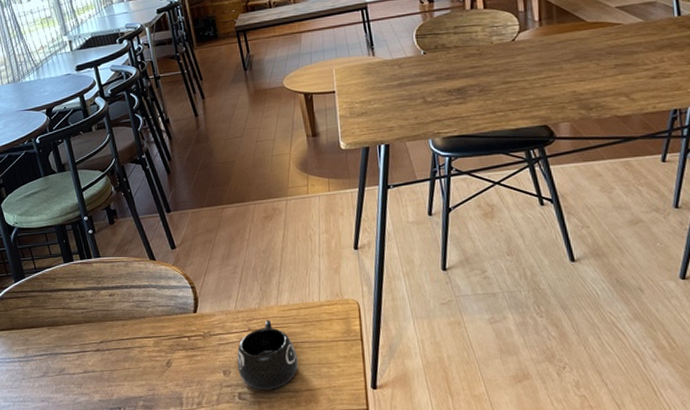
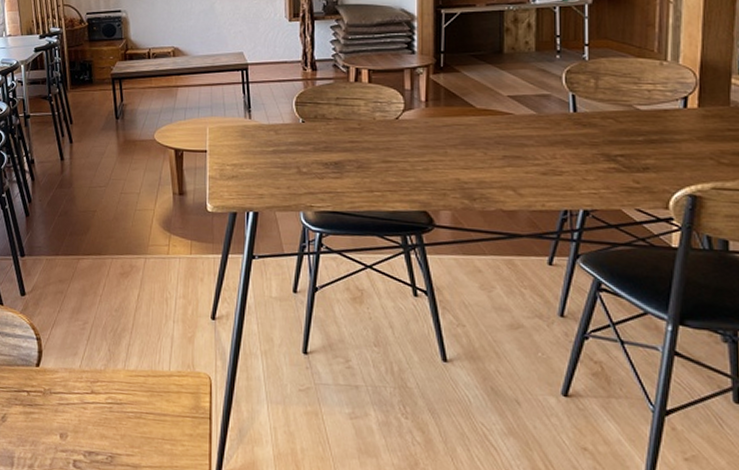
mug: present [237,319,298,390] -> none [75,383,140,461]

